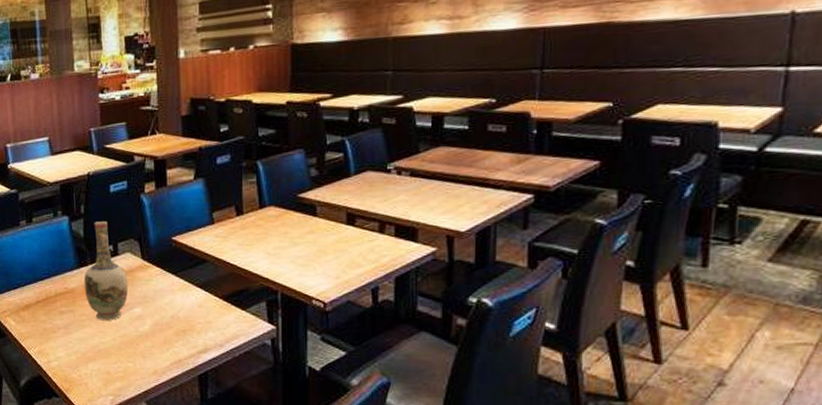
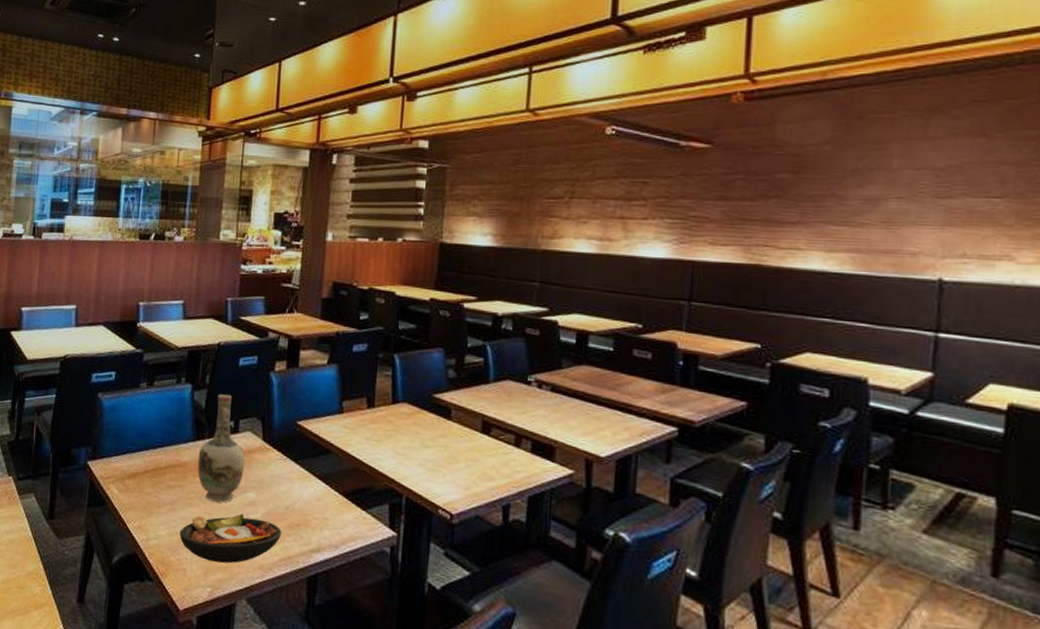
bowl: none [77,328,170,373] -> present [179,514,282,564]

